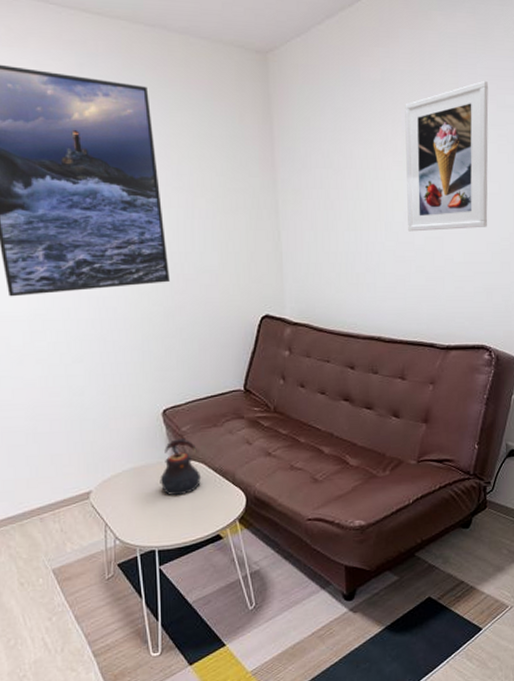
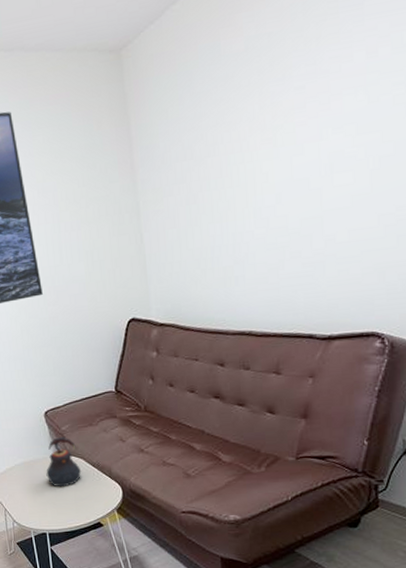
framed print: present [405,80,489,232] -> none [273,19,380,215]

